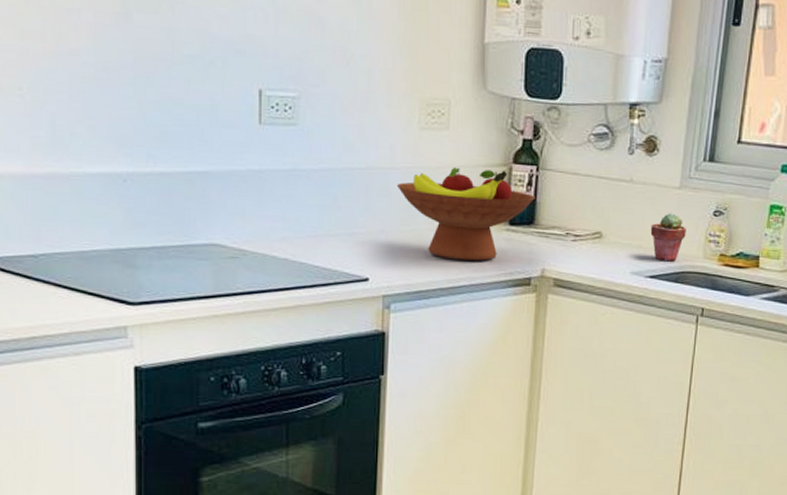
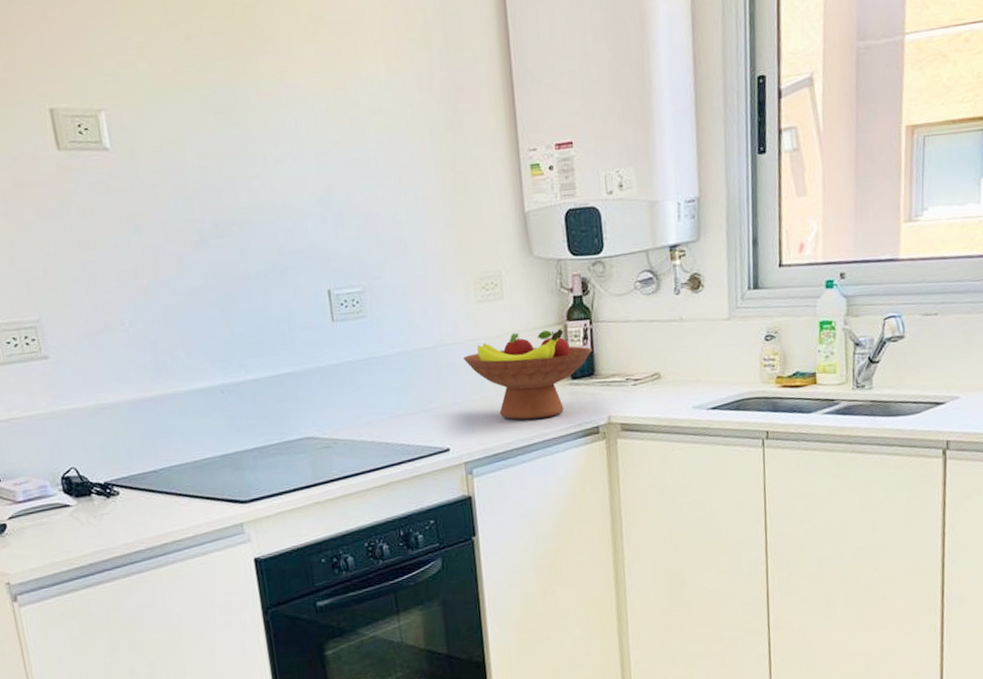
potted succulent: present [650,213,686,262] -> none [706,344,741,392]

